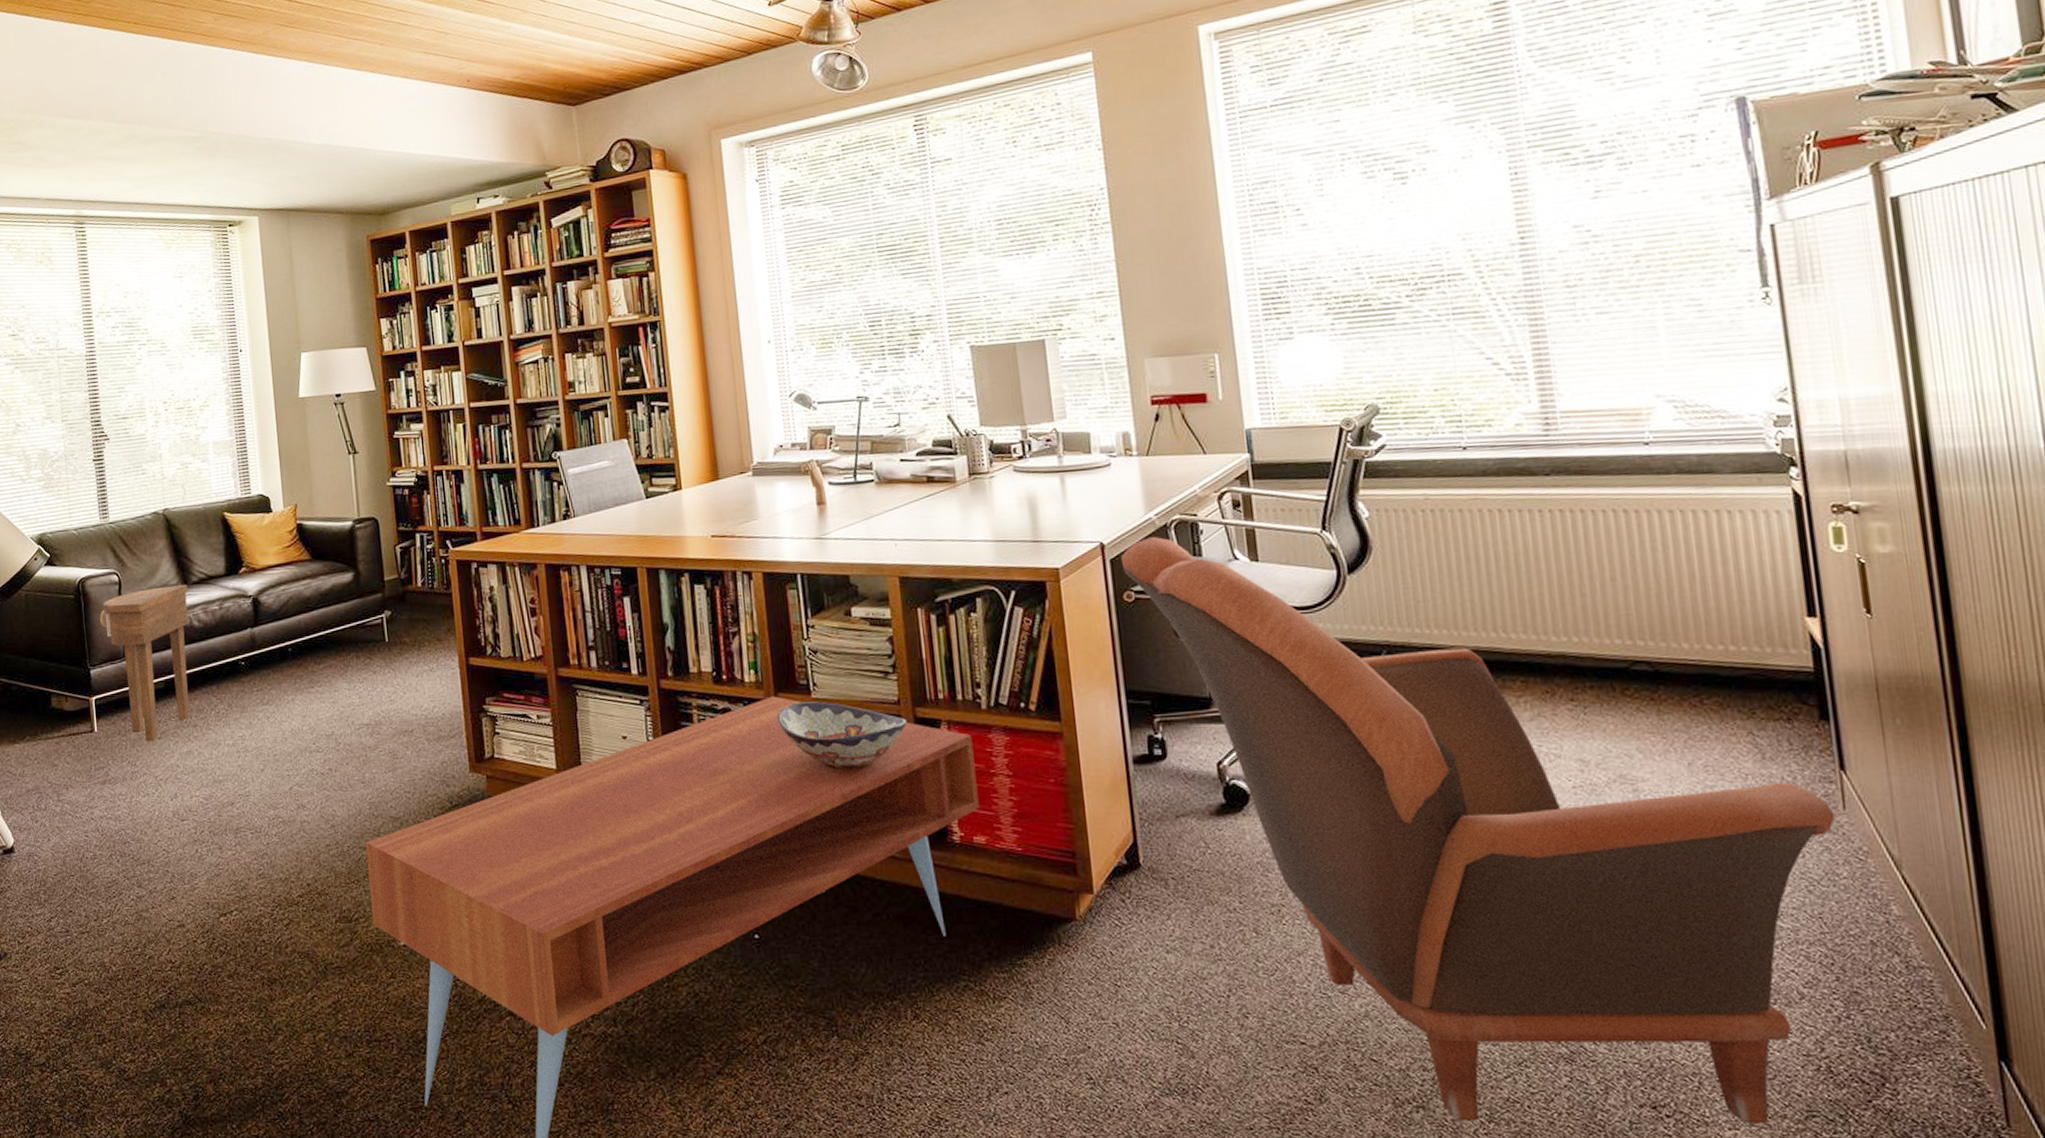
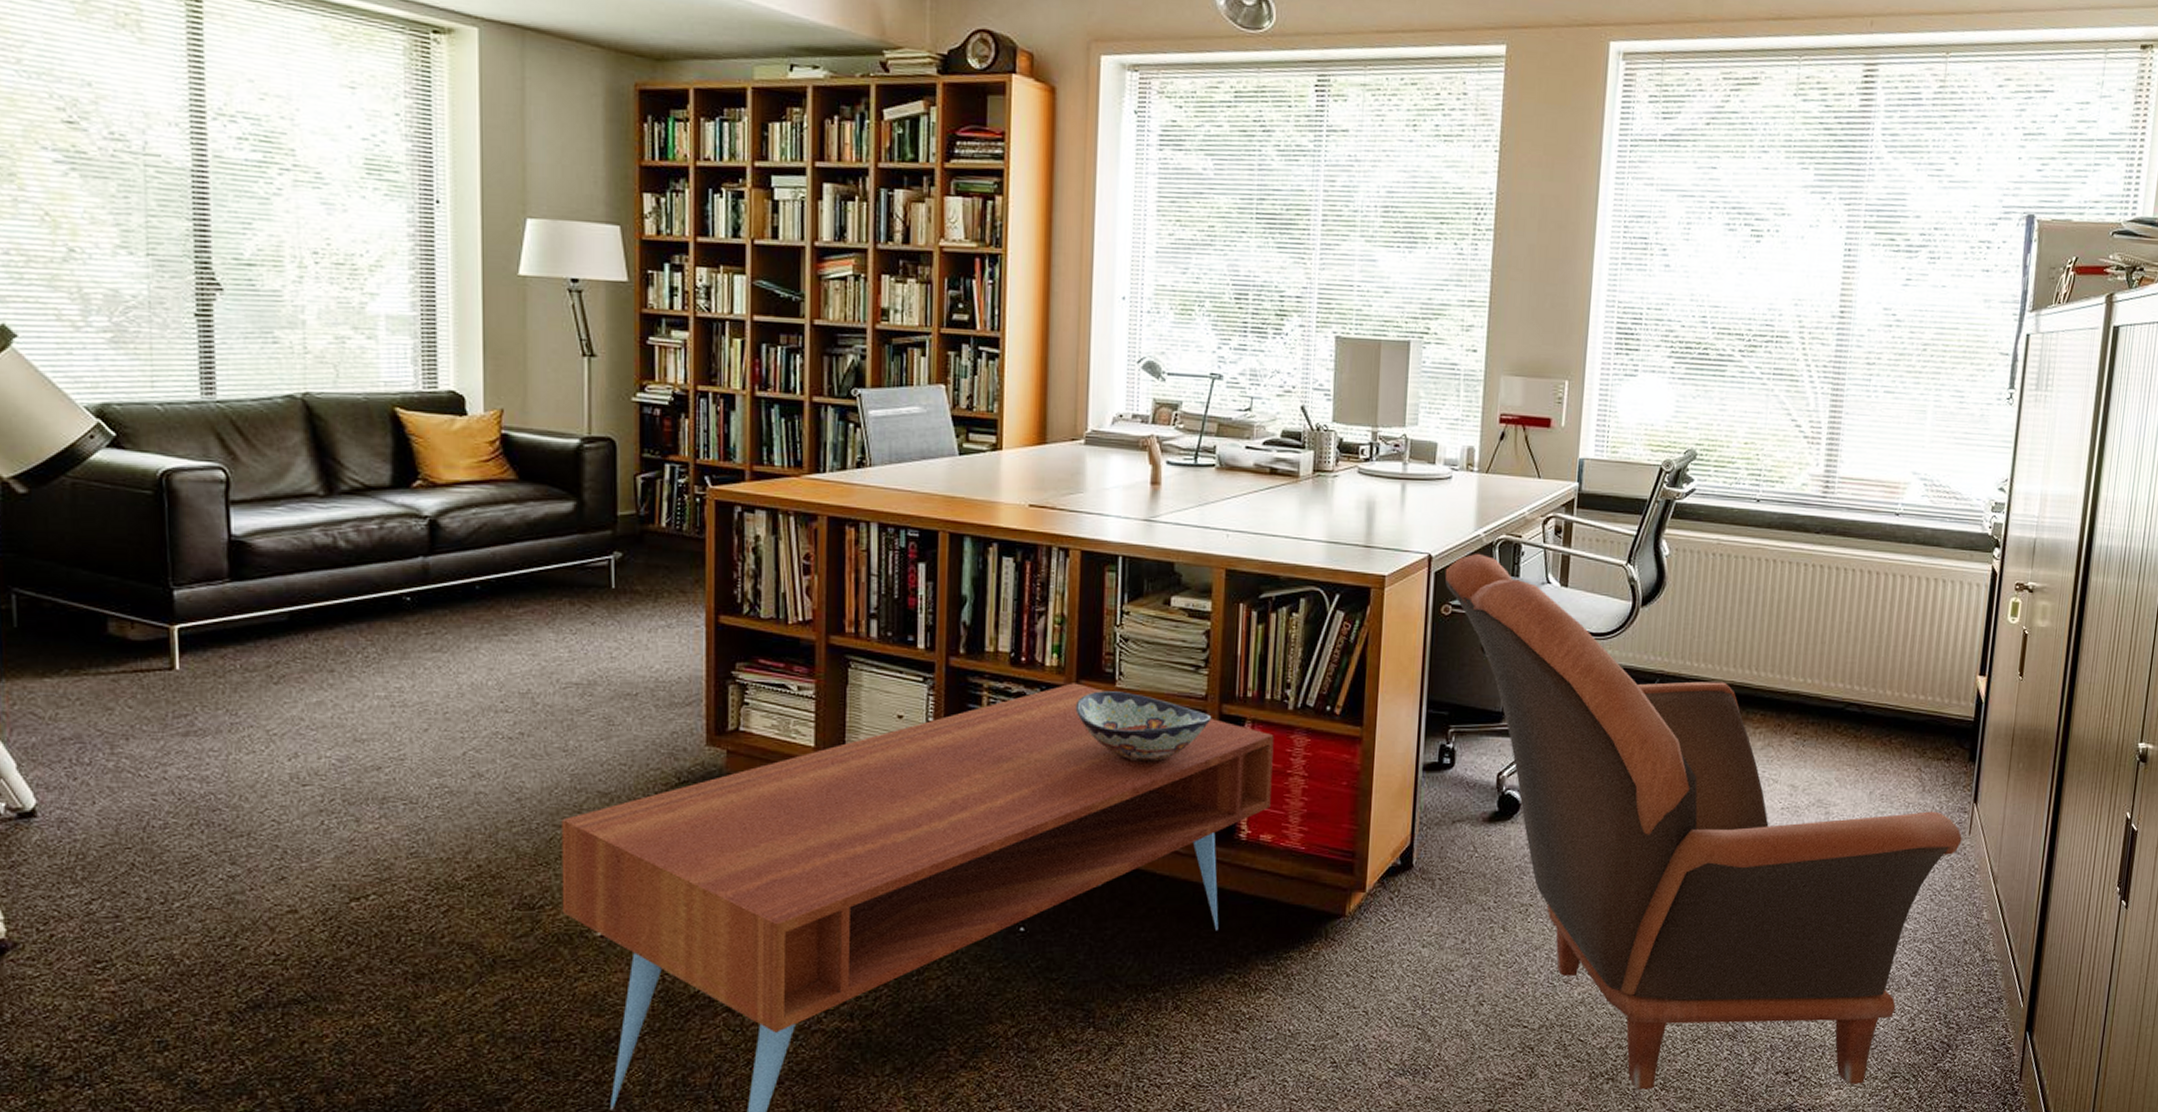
side table: present [100,585,190,741] -> none [193,492,334,686]

